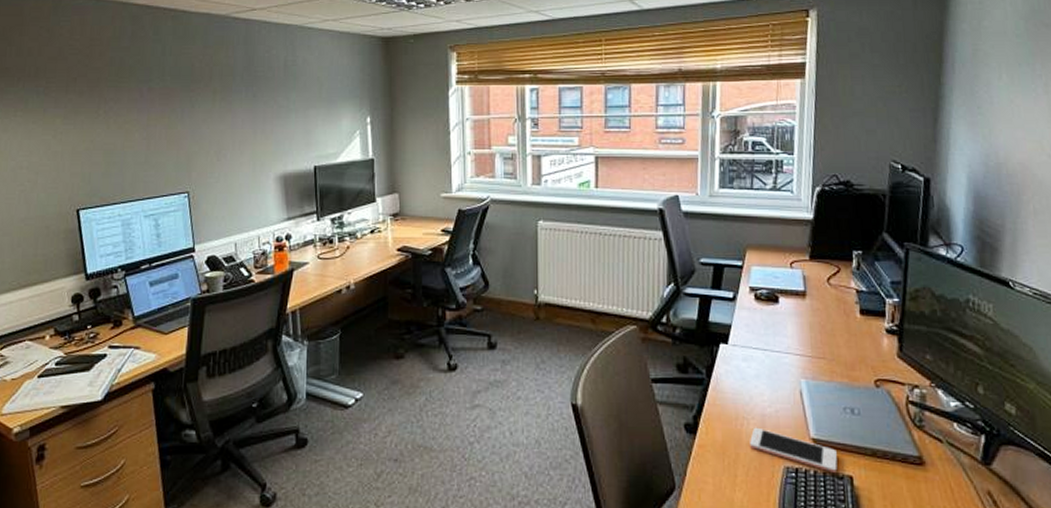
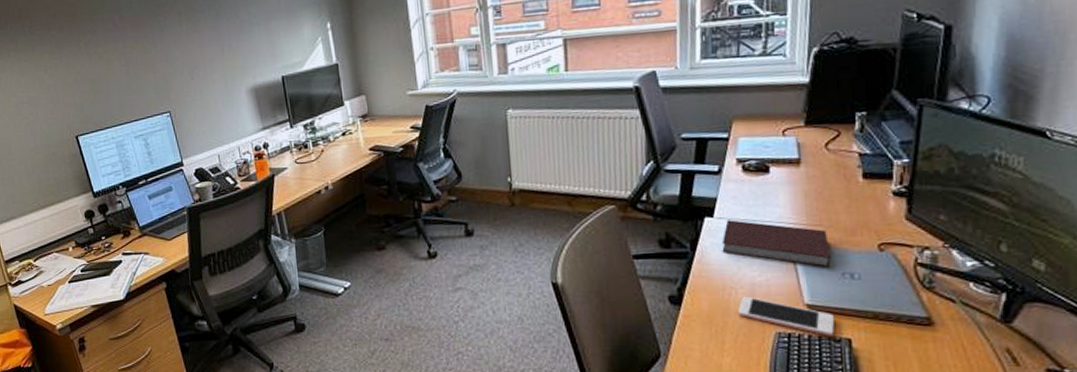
notebook: none [735,348,833,401] -> present [721,220,830,267]

